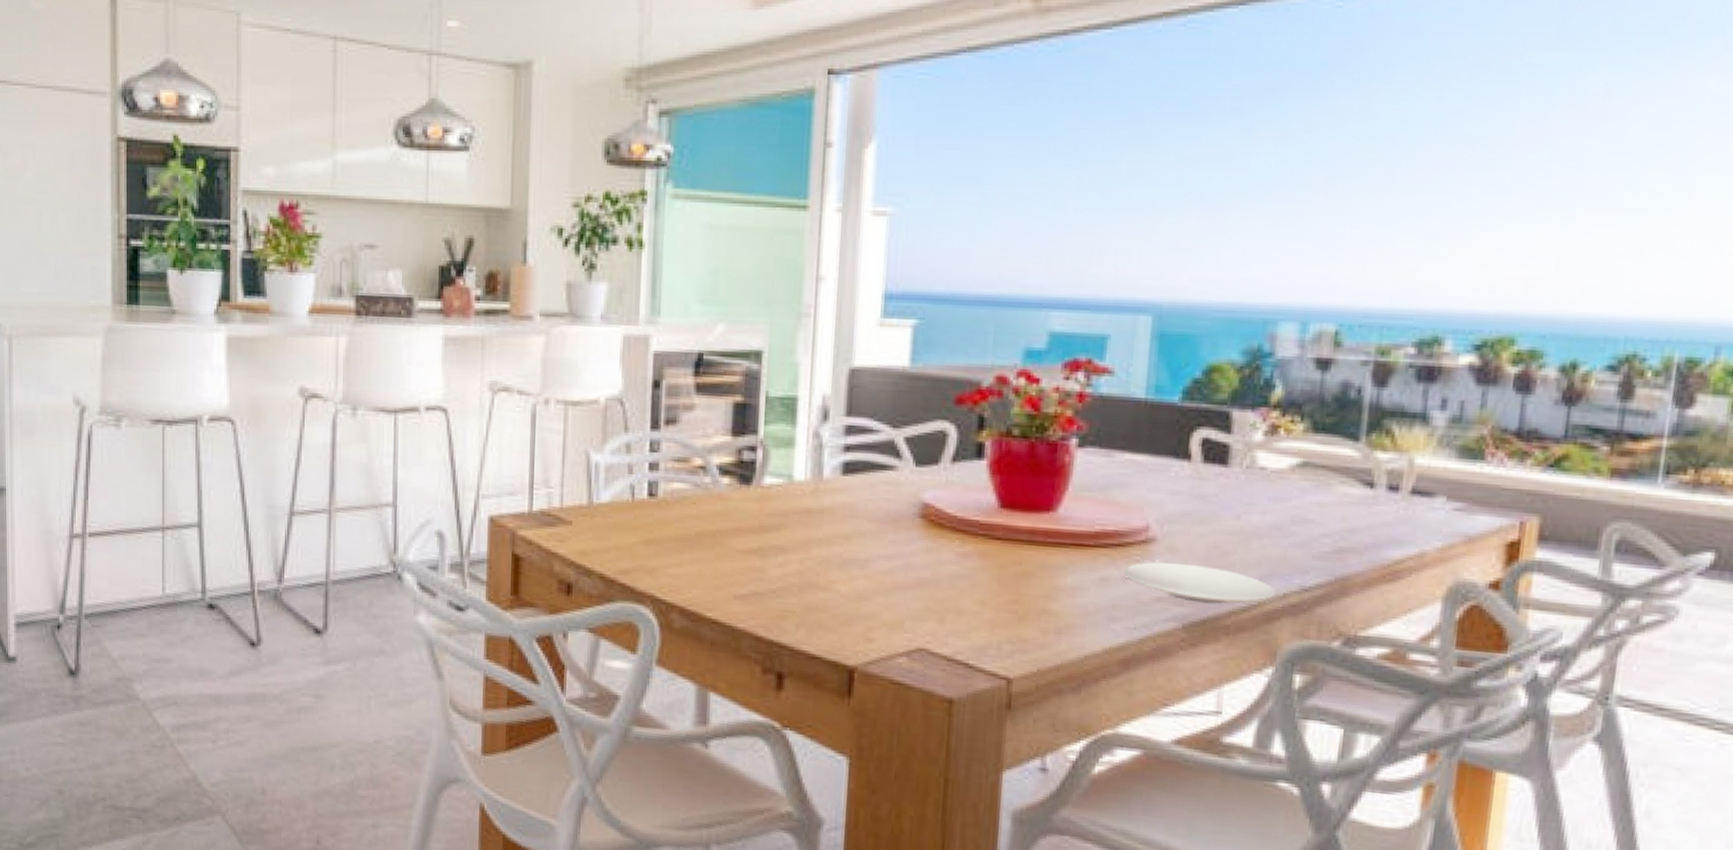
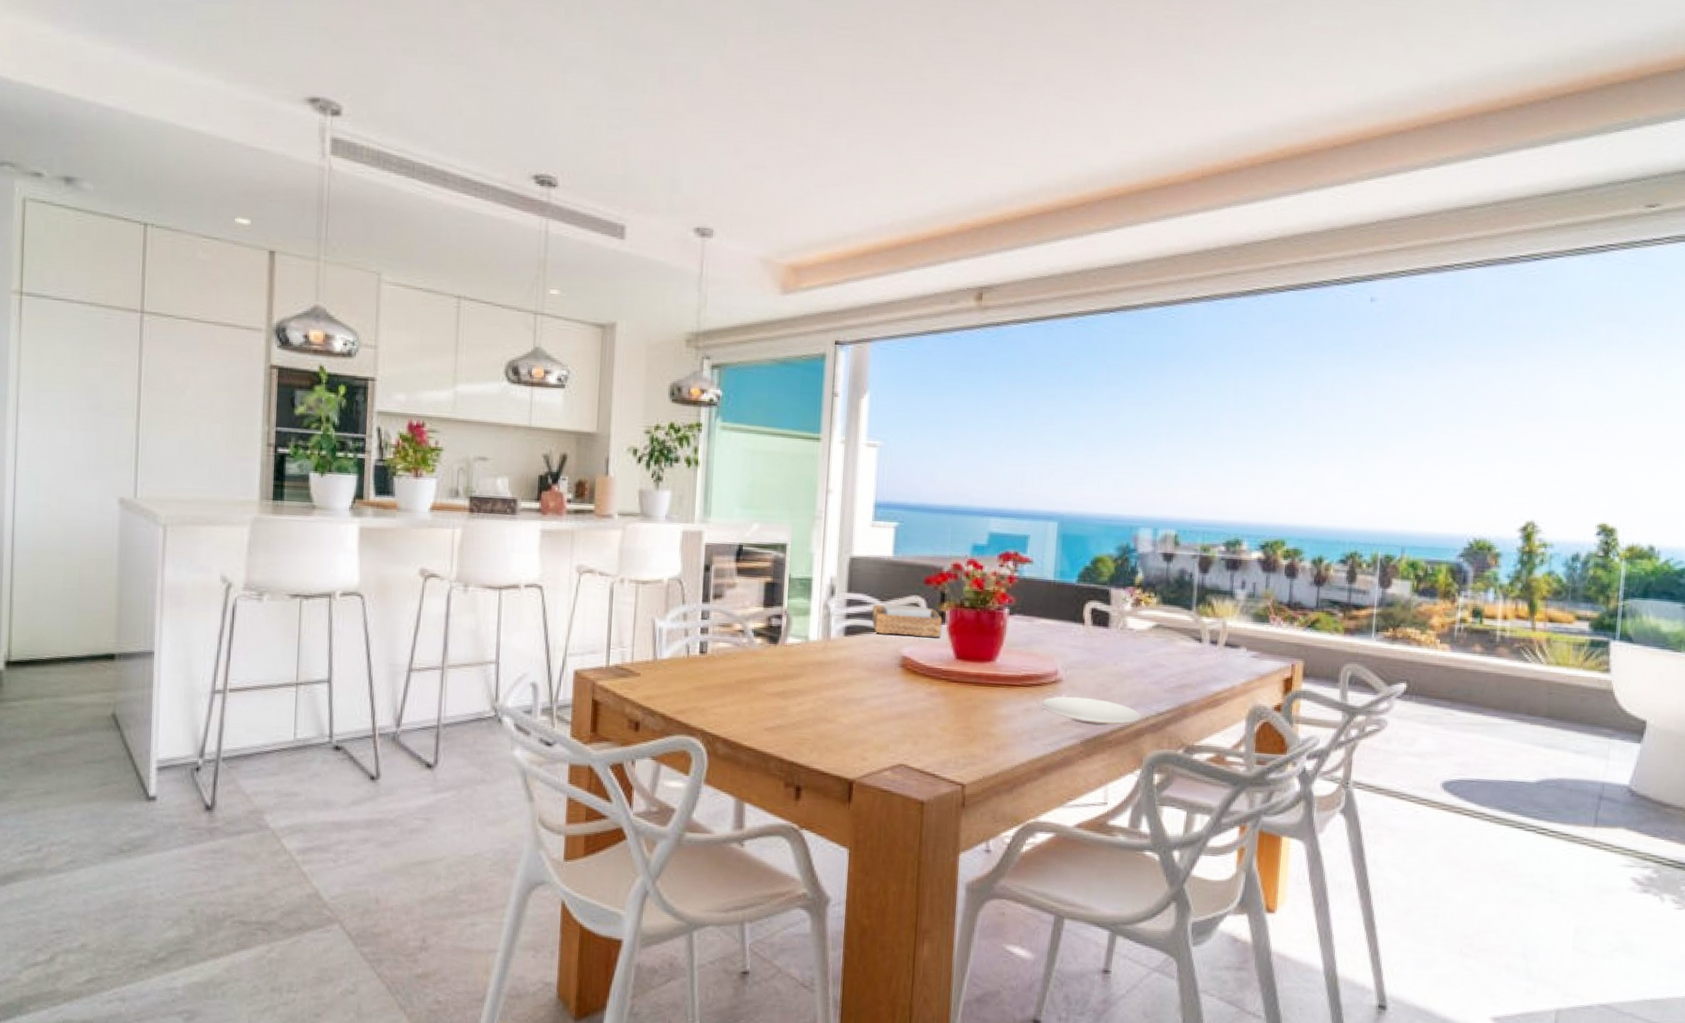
napkin holder: none [879,431,981,478] -> present [871,603,943,637]

